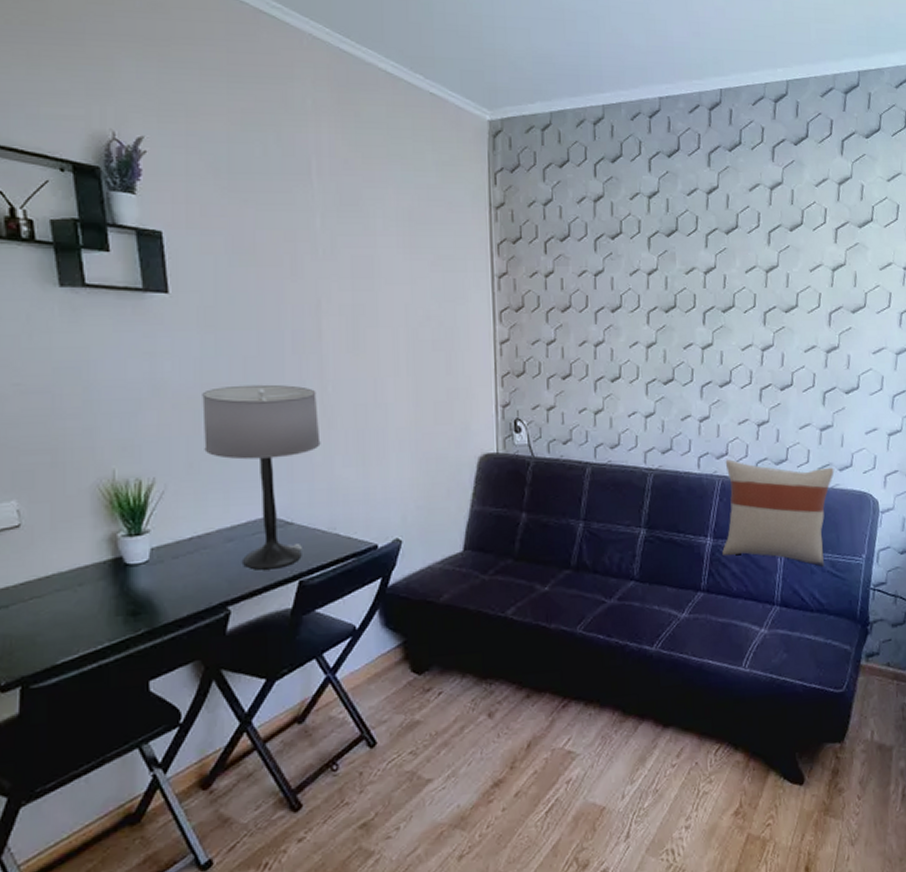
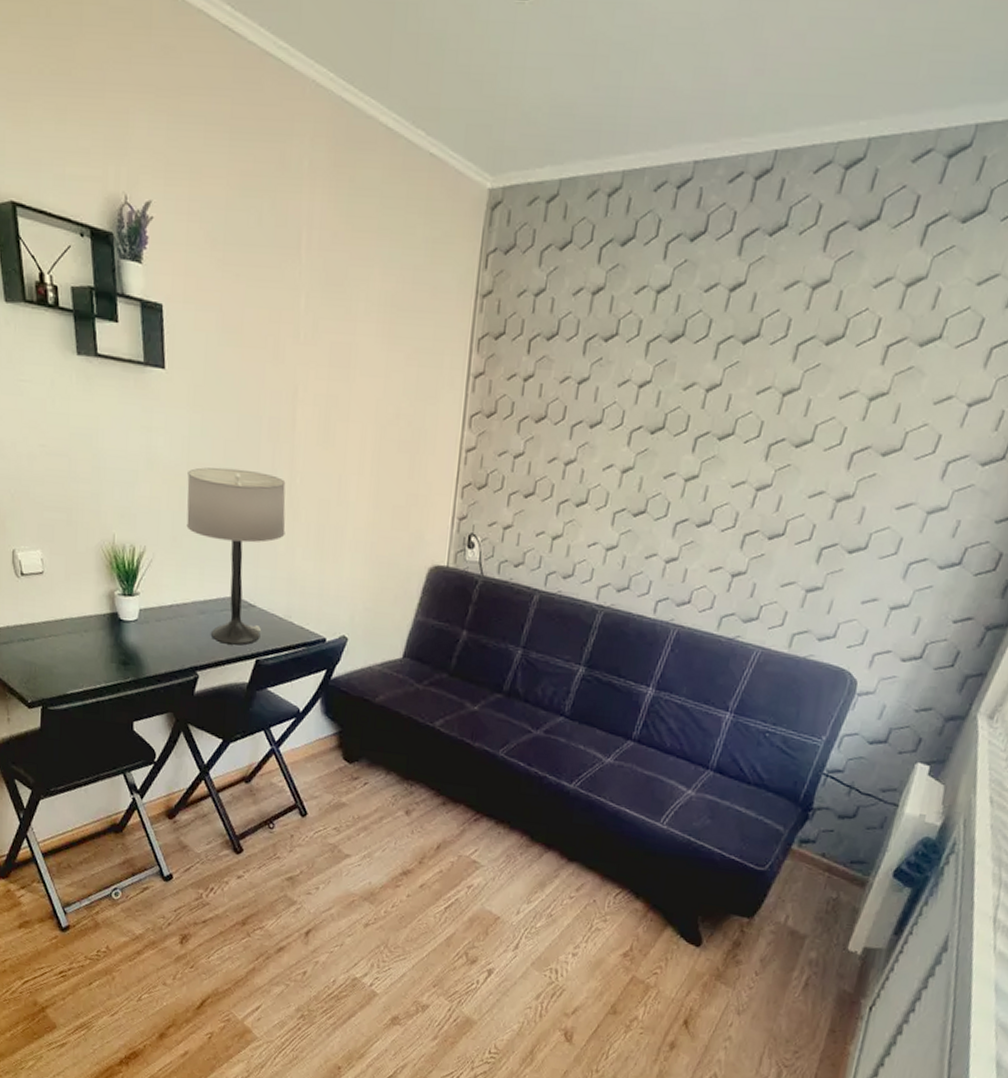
pillow: present [722,459,835,567] -> none [662,608,812,741]

